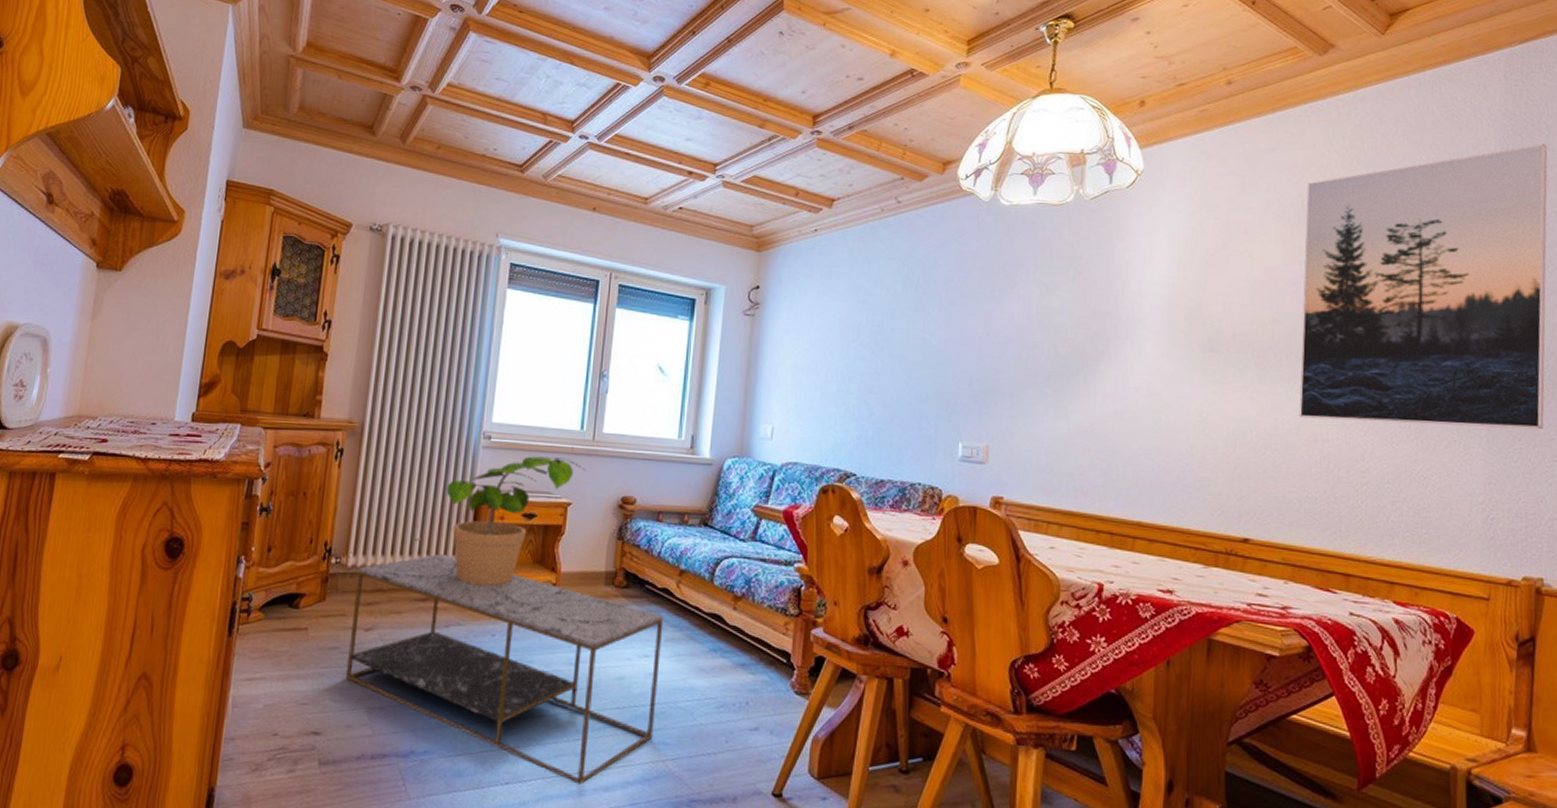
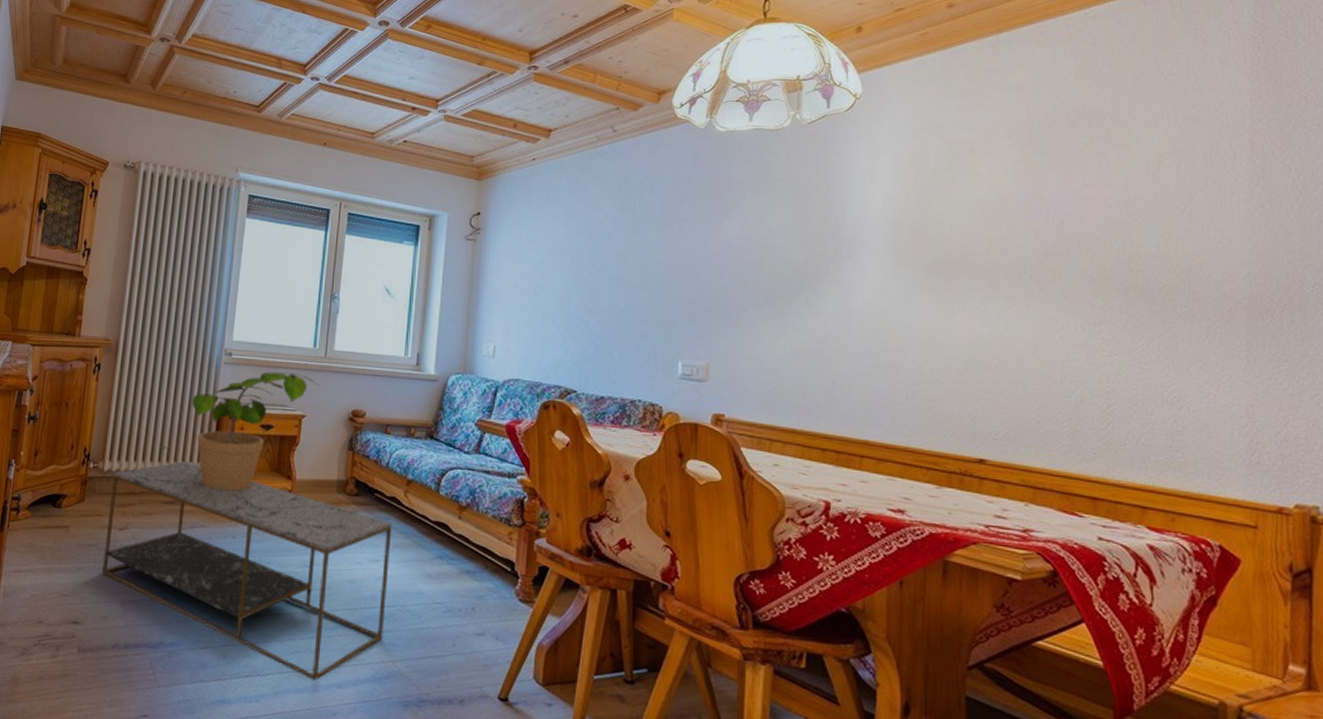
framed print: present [1299,144,1548,429] -> none [1035,56,1313,350]

